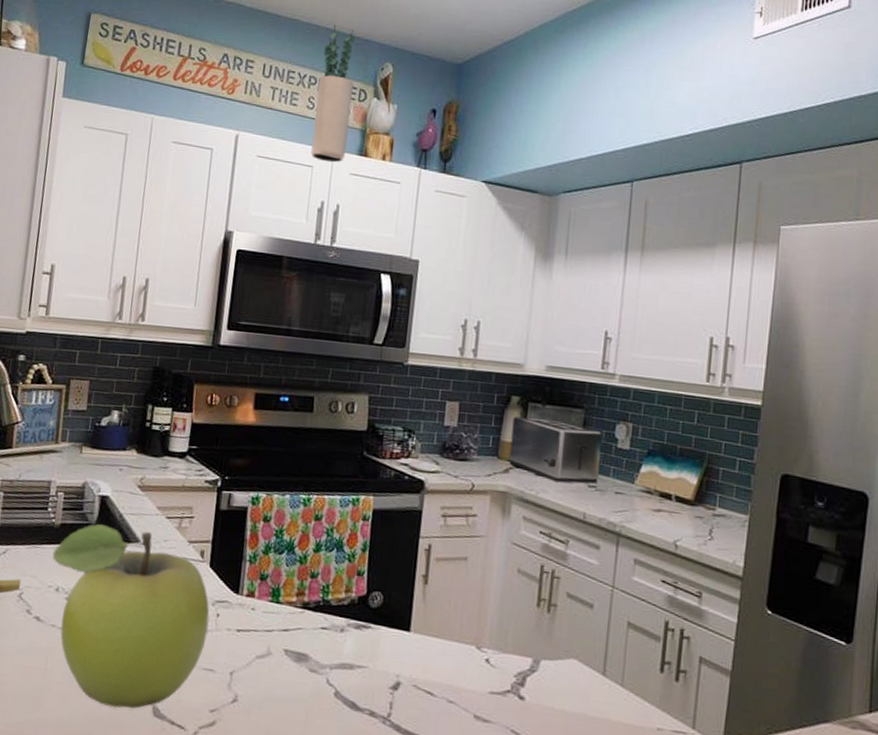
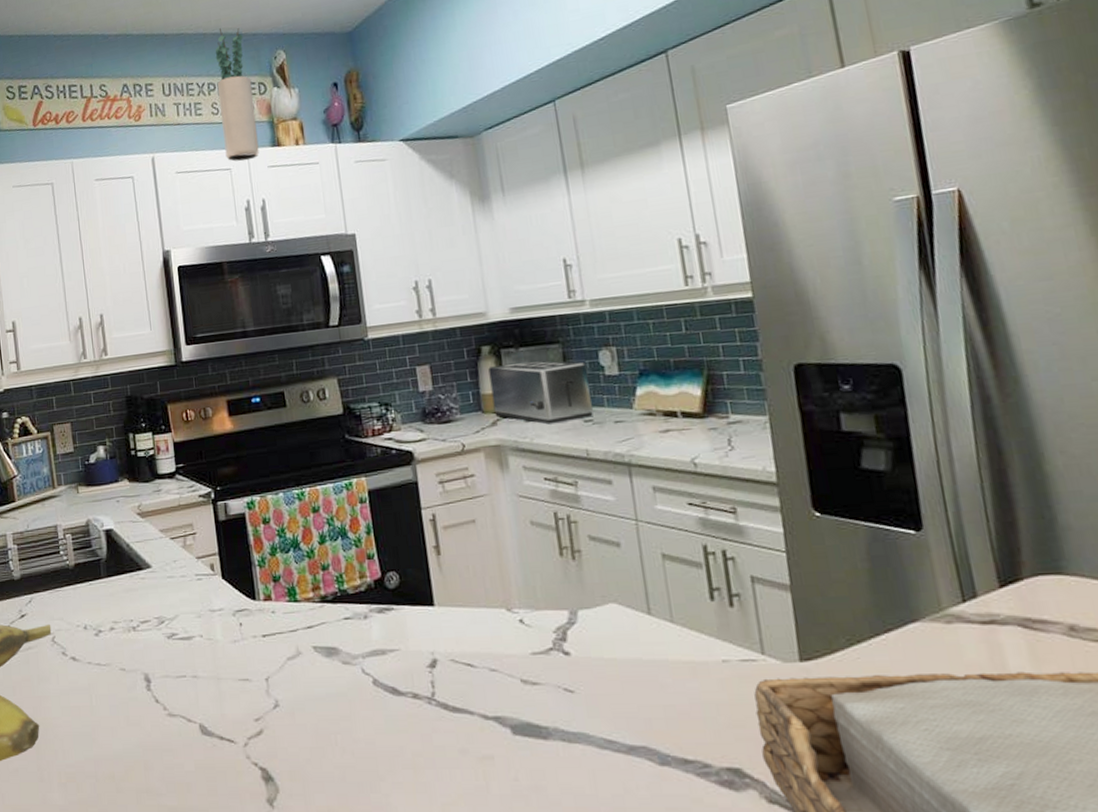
fruit: present [52,523,210,709] -> none [73,556,236,733]

